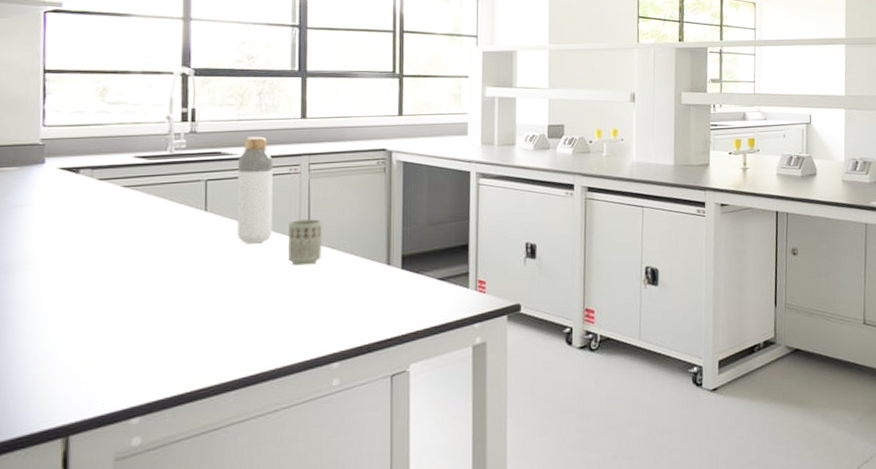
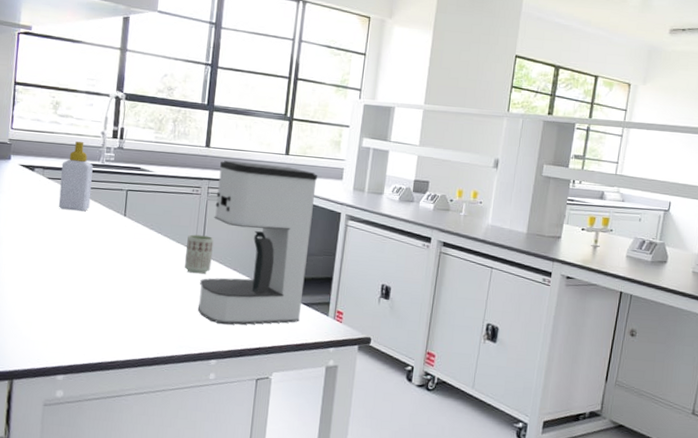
soap bottle: none [115,130,159,215] -> present [58,141,93,212]
bottle: present [237,136,273,243] -> none [146,157,180,249]
coffee maker: none [309,128,438,319] -> present [197,160,317,325]

